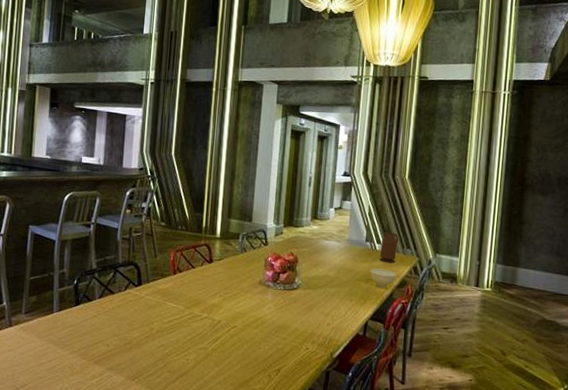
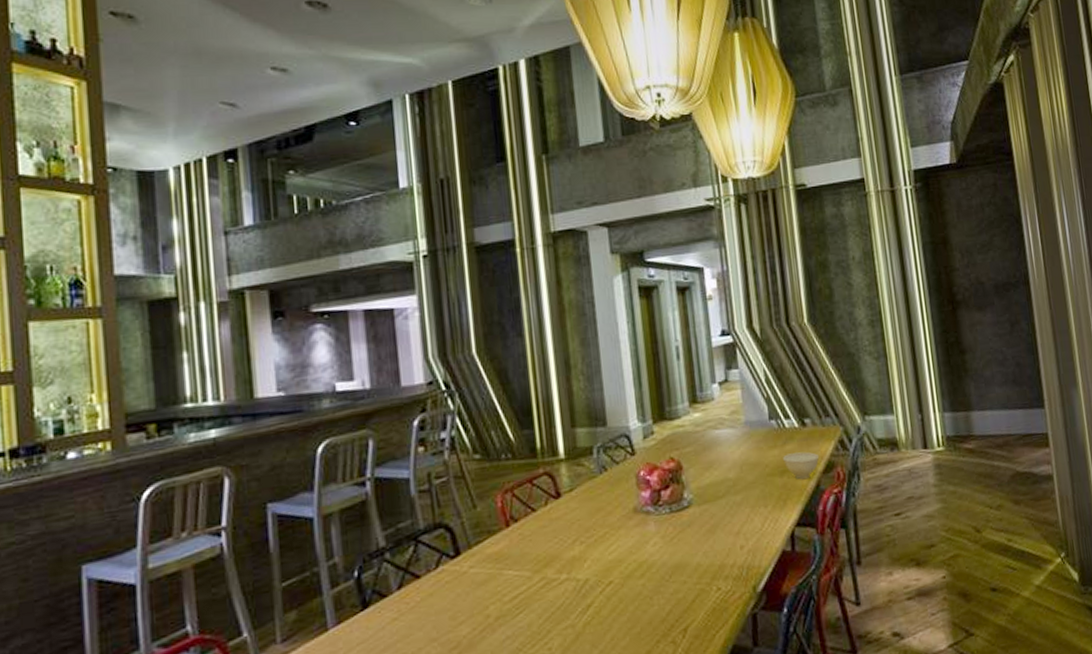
water jug: present [379,232,399,264] -> none [789,399,814,443]

